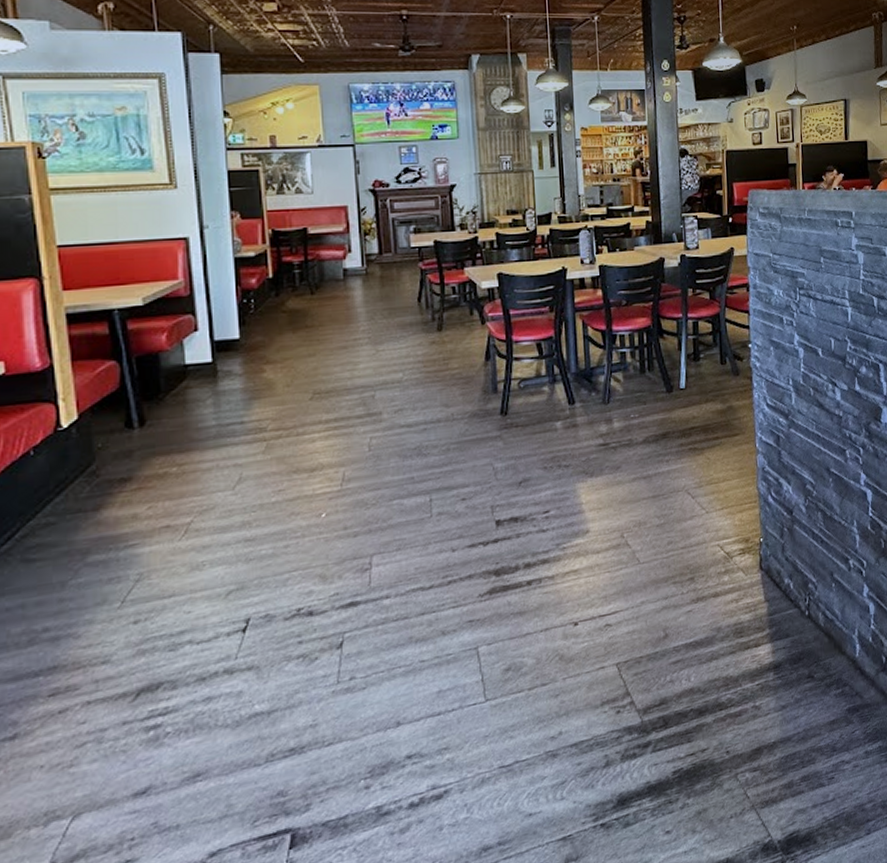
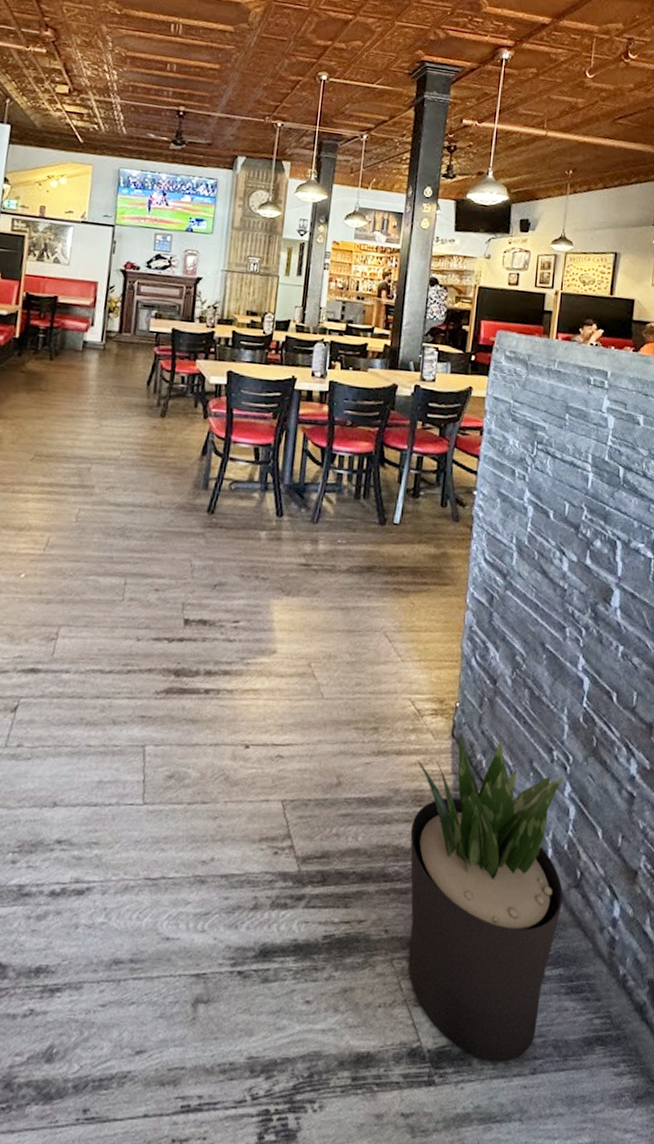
planter: none [732,563,874,836] -> present [408,734,563,1062]

